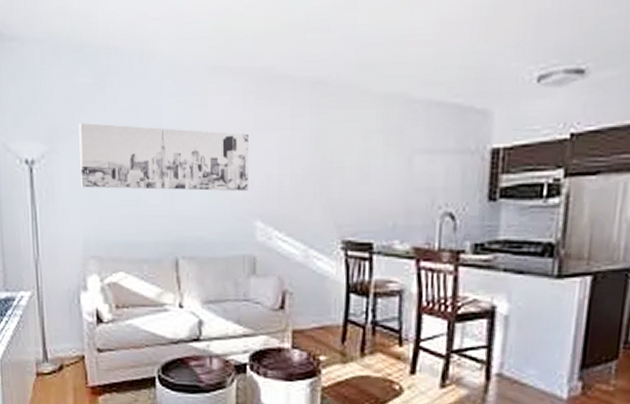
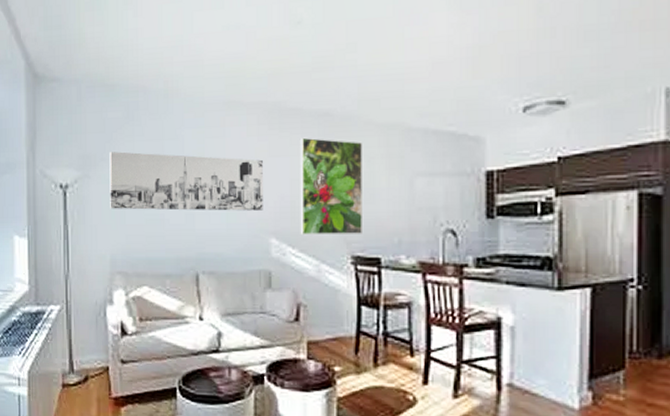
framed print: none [287,108,360,217] -> present [300,137,363,234]

